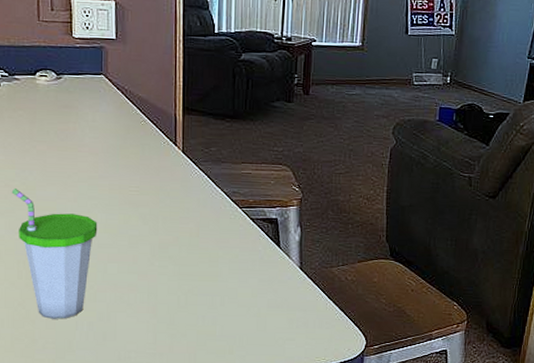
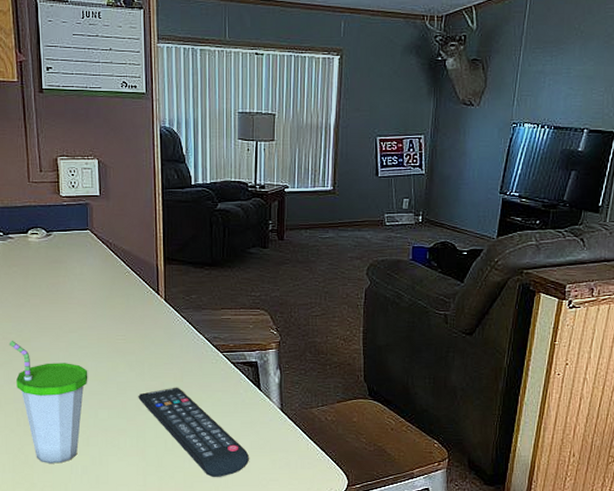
remote control: none [151,242,266,337] -> present [138,387,249,478]

